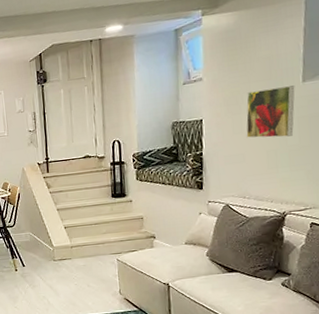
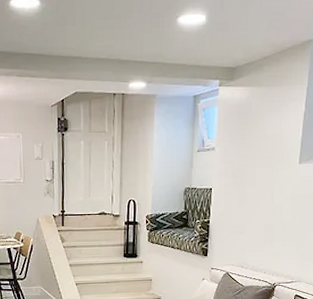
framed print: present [246,85,295,138] -> none [248,166,293,213]

